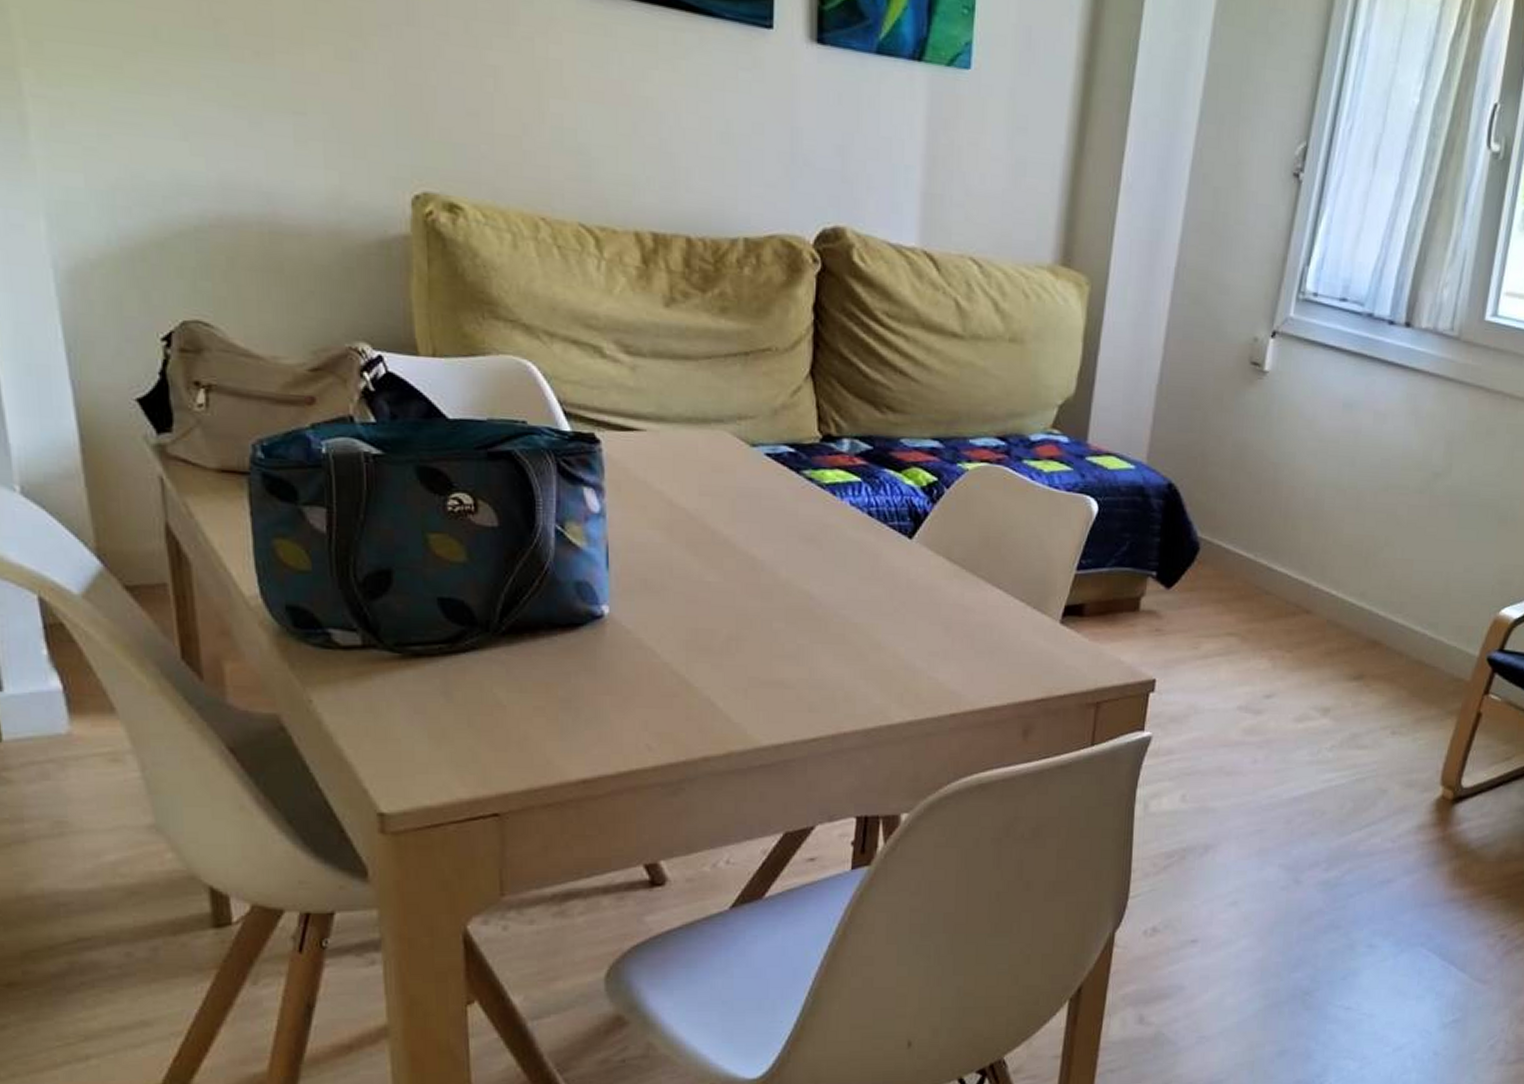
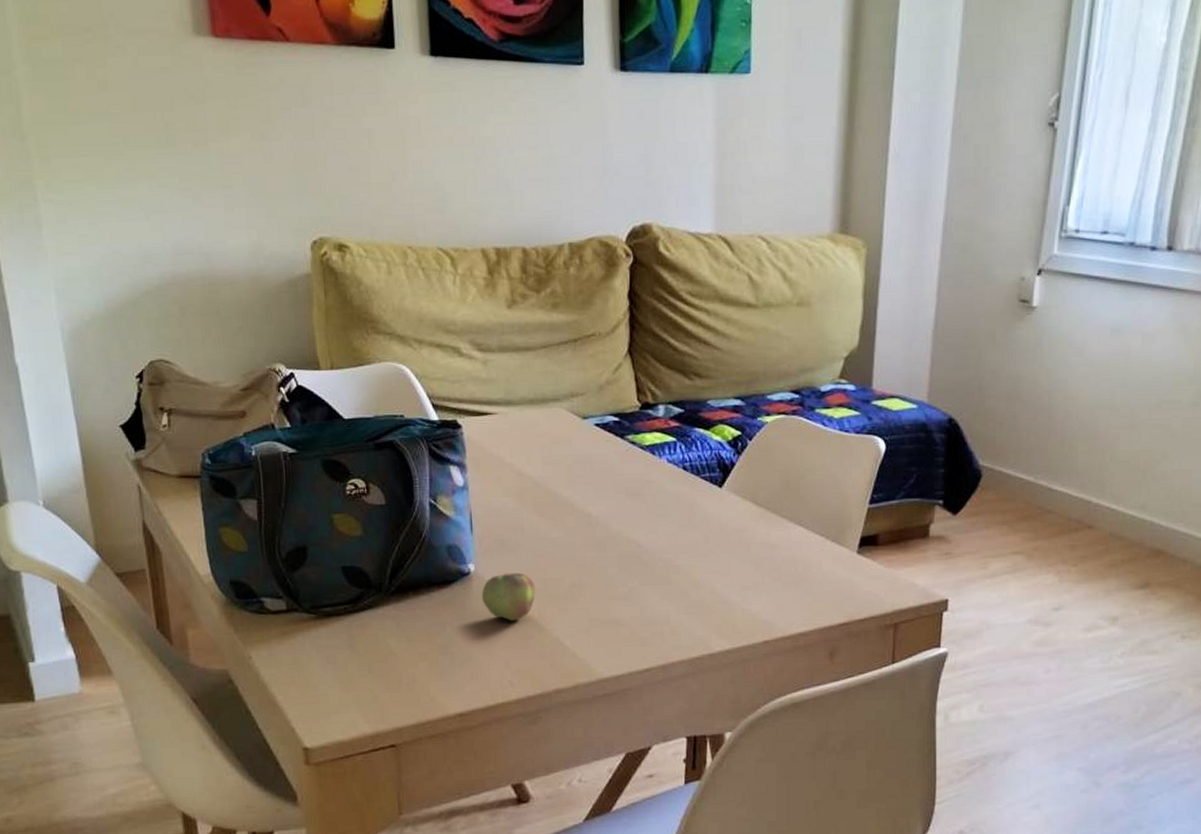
apple: none [616,619,686,675] -> present [481,573,537,621]

